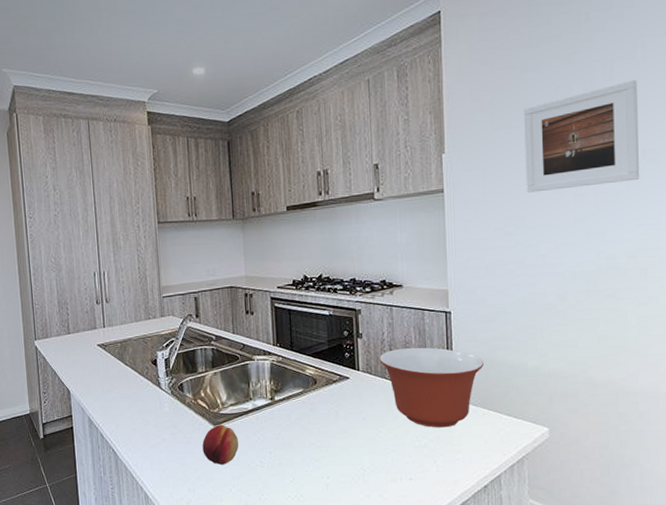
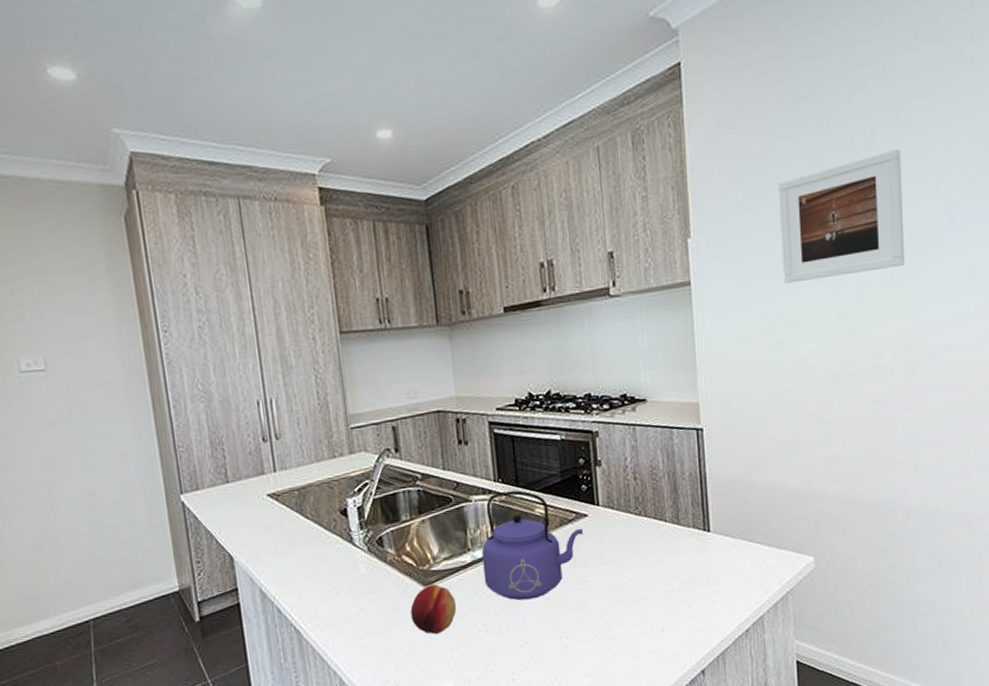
kettle: none [261,354,345,444] -> present [481,490,583,601]
mixing bowl: present [379,347,484,428] -> none [621,472,741,567]

